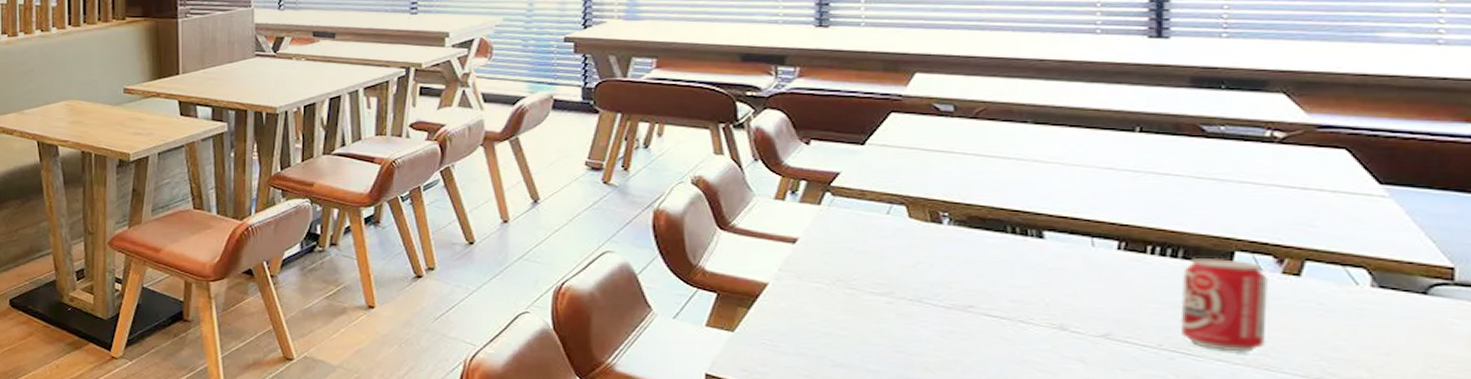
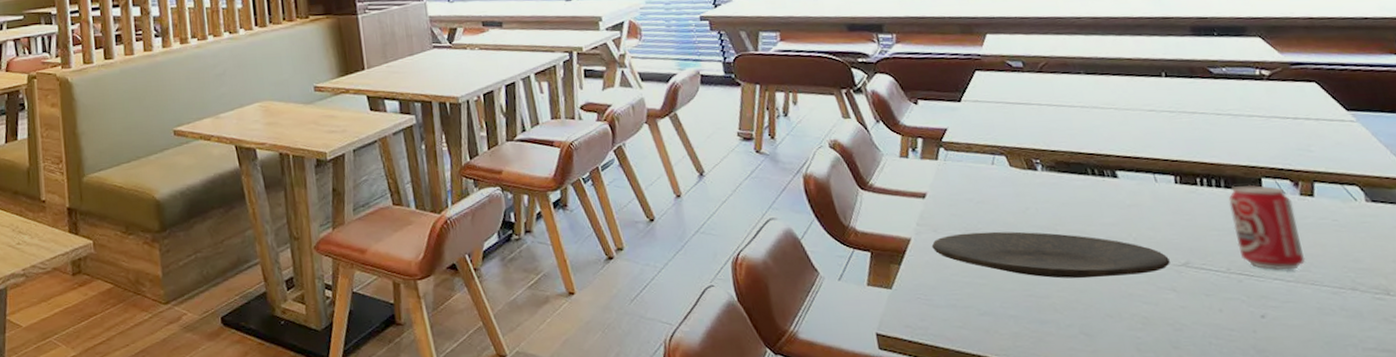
plate: none [791,282,1086,342] -> present [931,231,1170,279]

